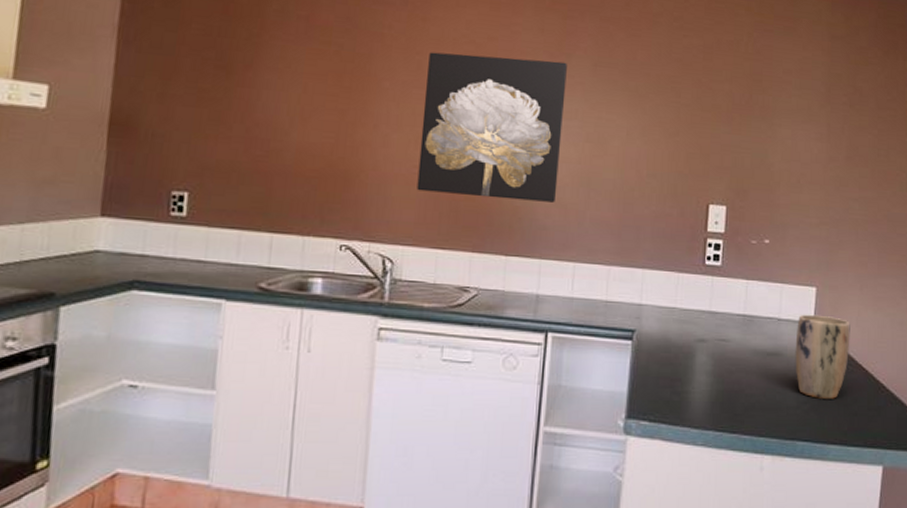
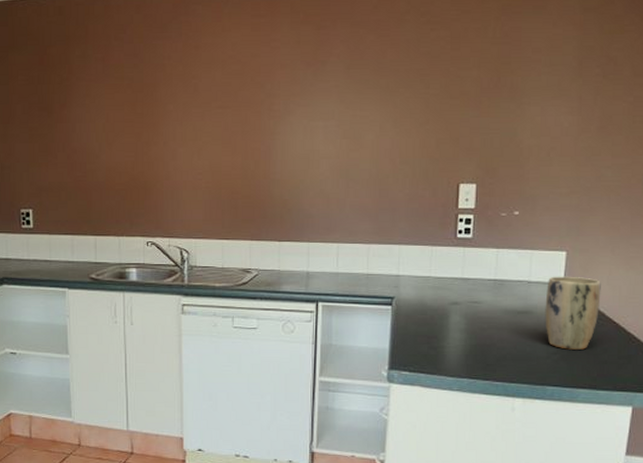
wall art: present [417,52,567,203] -> none [202,69,322,194]

